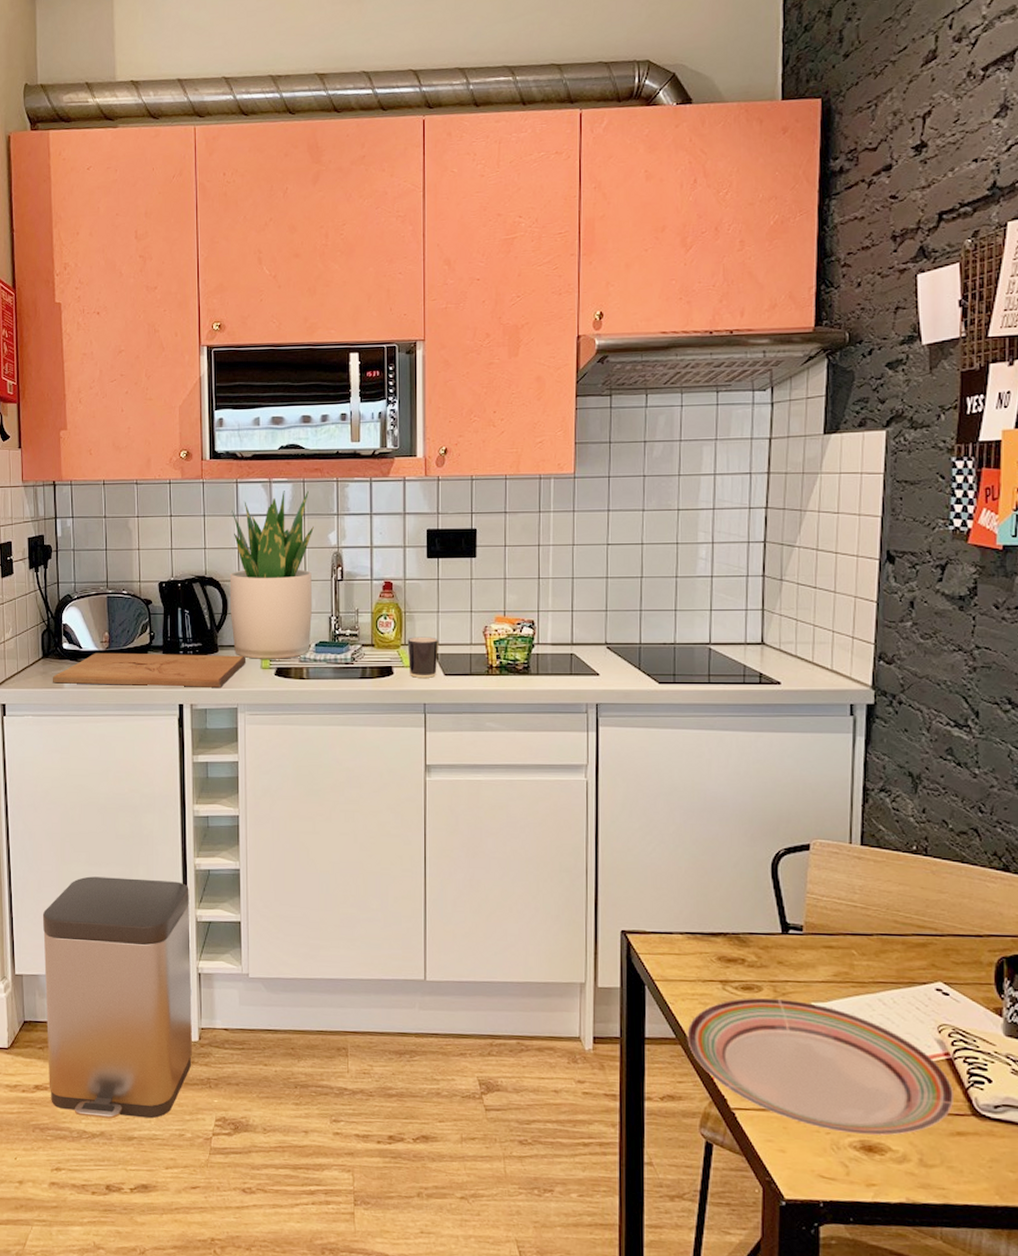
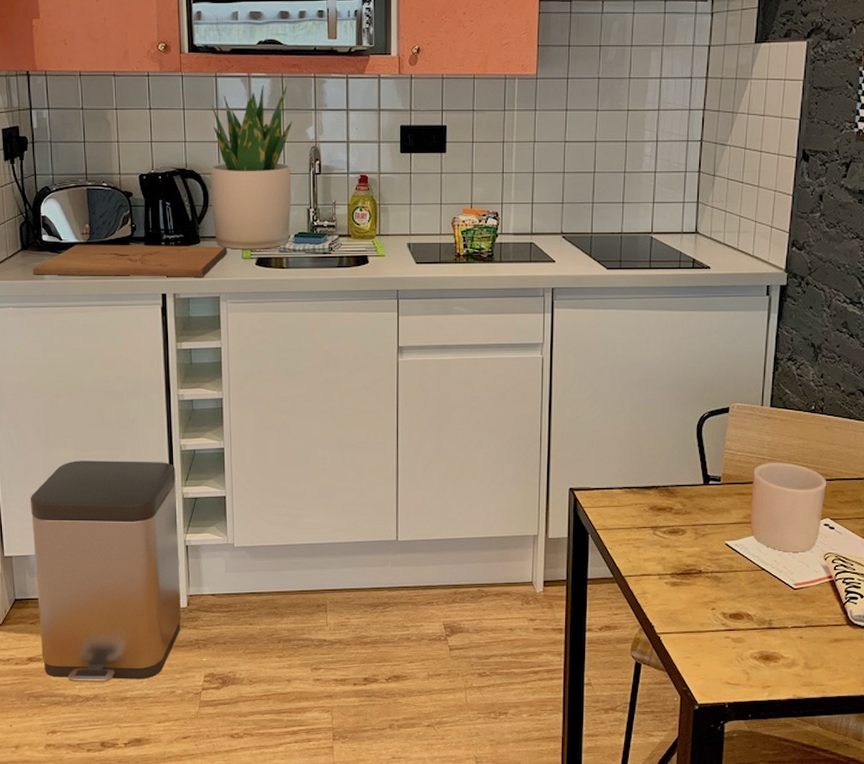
mug: present [407,637,440,678] -> none [381,227,412,266]
plate: present [687,998,955,1136] -> none [623,540,835,647]
mug: none [841,910,937,1022] -> present [750,462,827,552]

